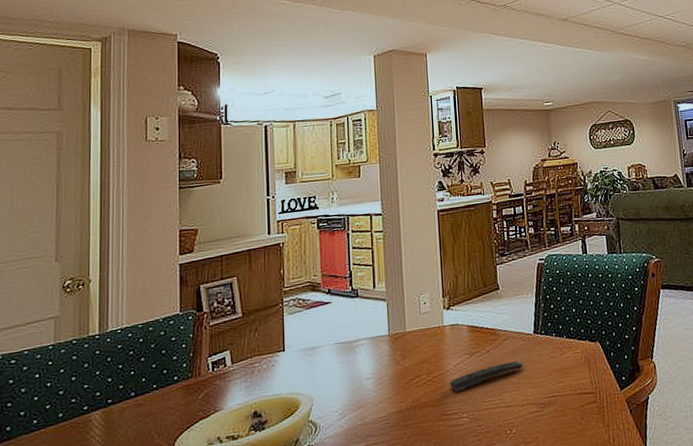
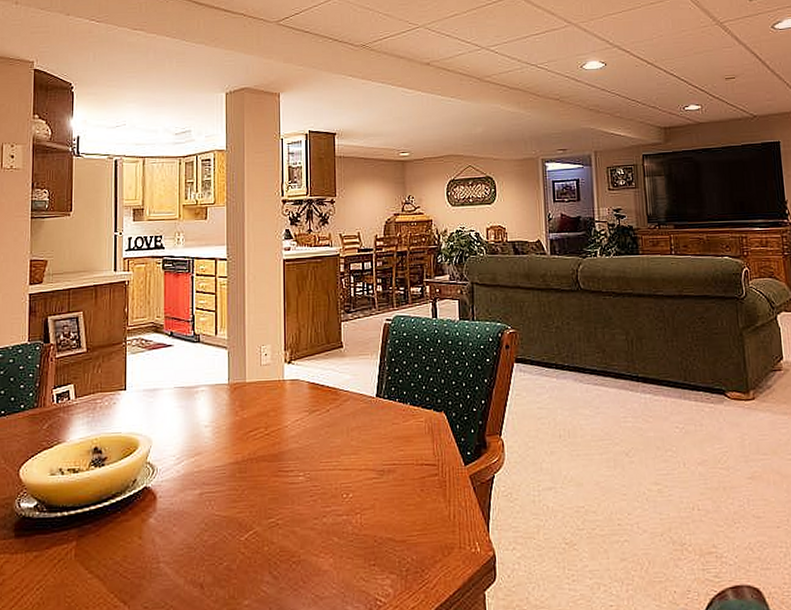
remote control: present [449,361,524,392] -> none [287,424,365,449]

